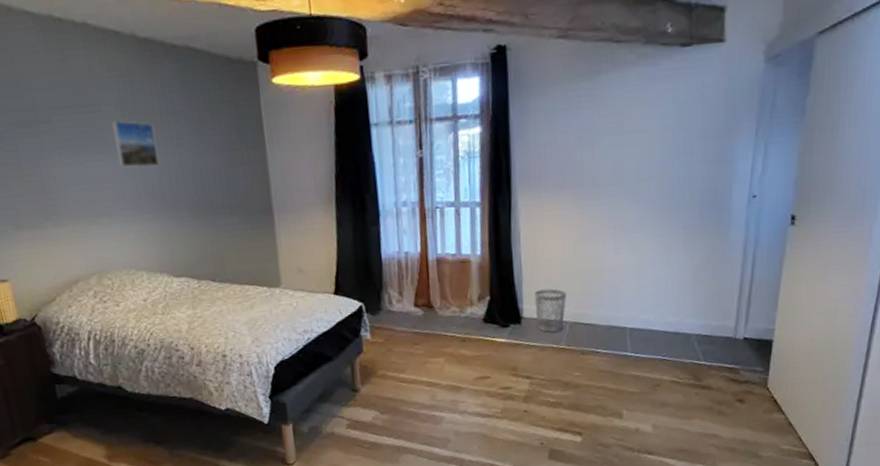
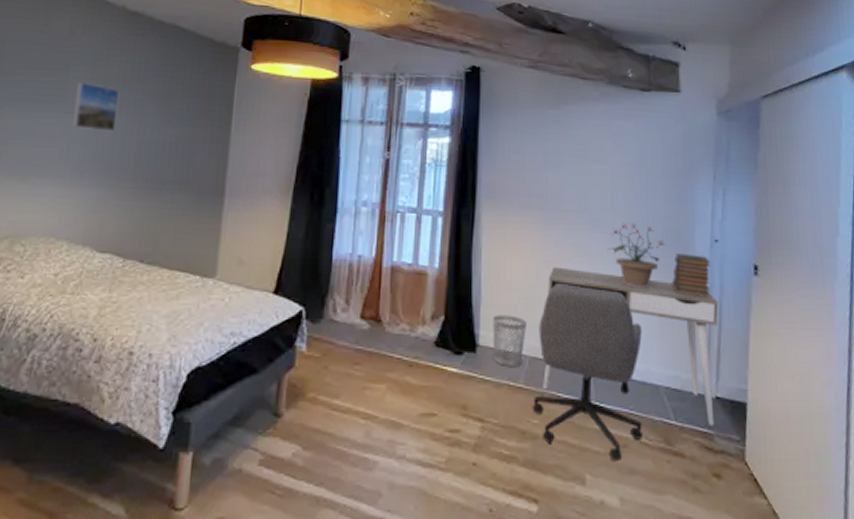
office chair: none [574,254,675,398] -> present [532,282,642,460]
desk: none [583,240,752,363] -> present [543,266,719,427]
potted plant: none [644,189,702,250] -> present [608,222,666,288]
book stack: none [706,212,748,252] -> present [671,254,711,298]

